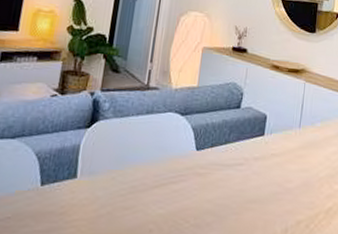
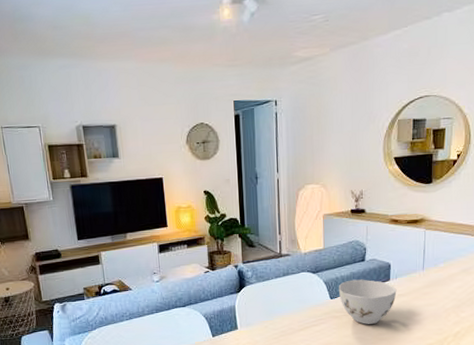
teacup: none [206,129,270,188] -> present [338,279,397,324]

